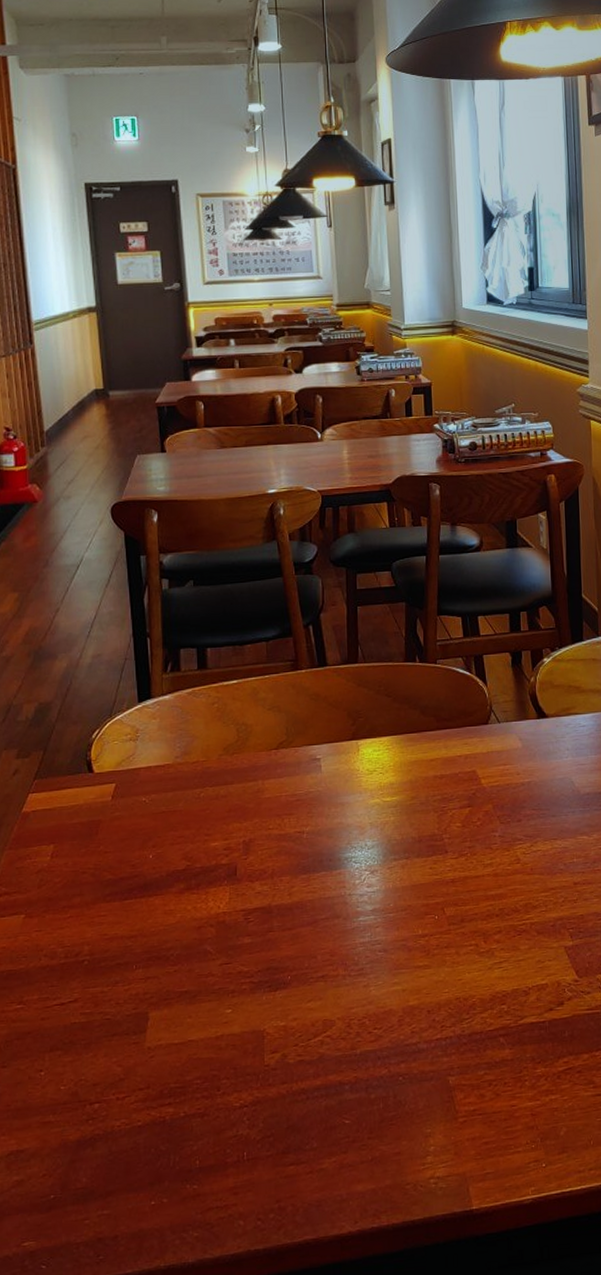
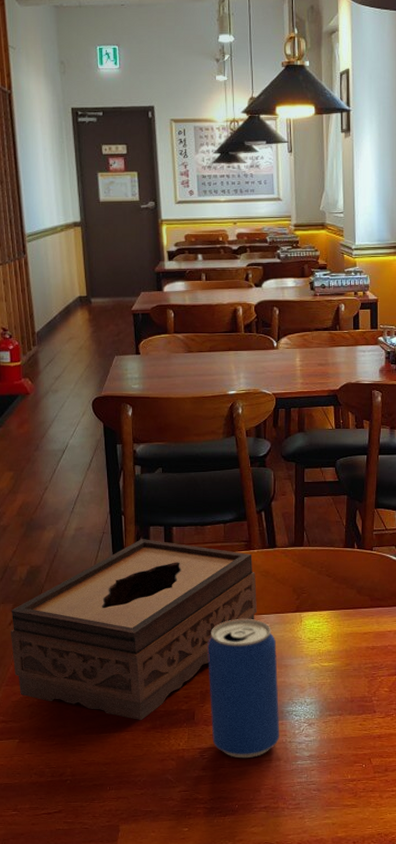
tissue box: none [14,663,307,881] -> present [10,539,257,720]
beverage can: none [250,751,338,919] -> present [208,619,280,759]

